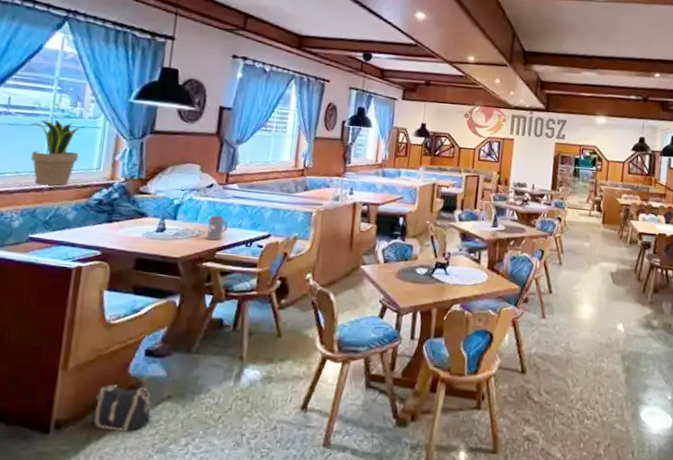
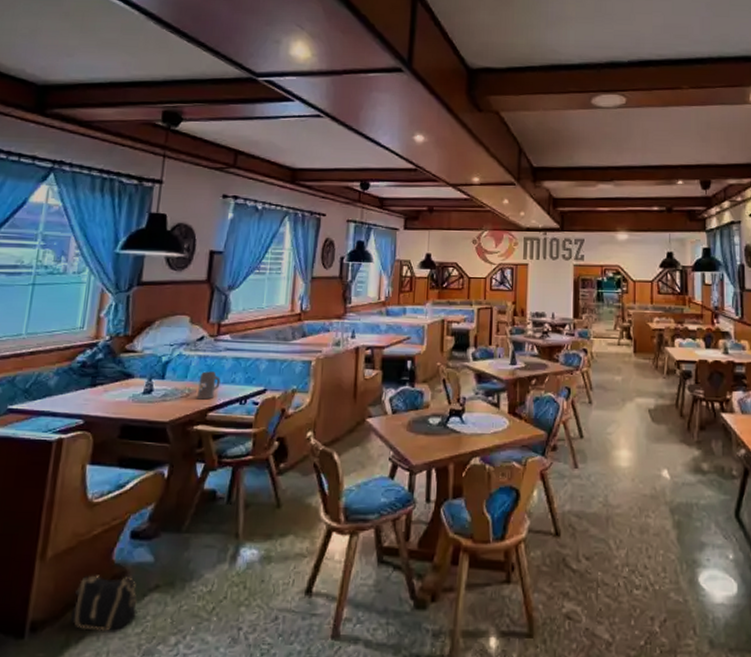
potted plant: present [29,119,85,186] -> none [11,277,69,350]

